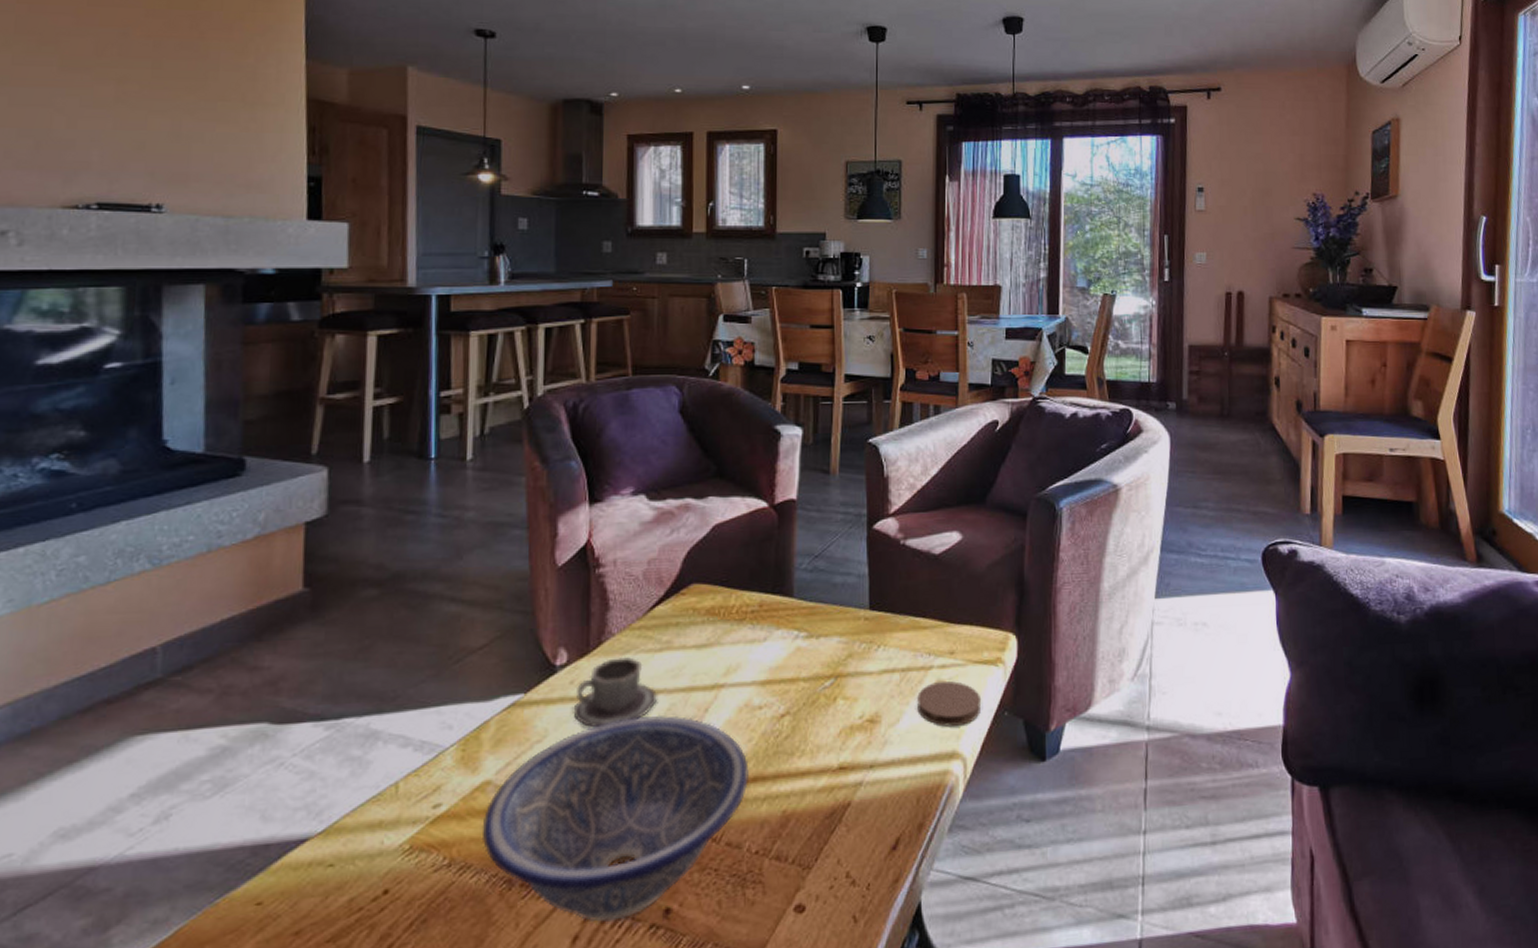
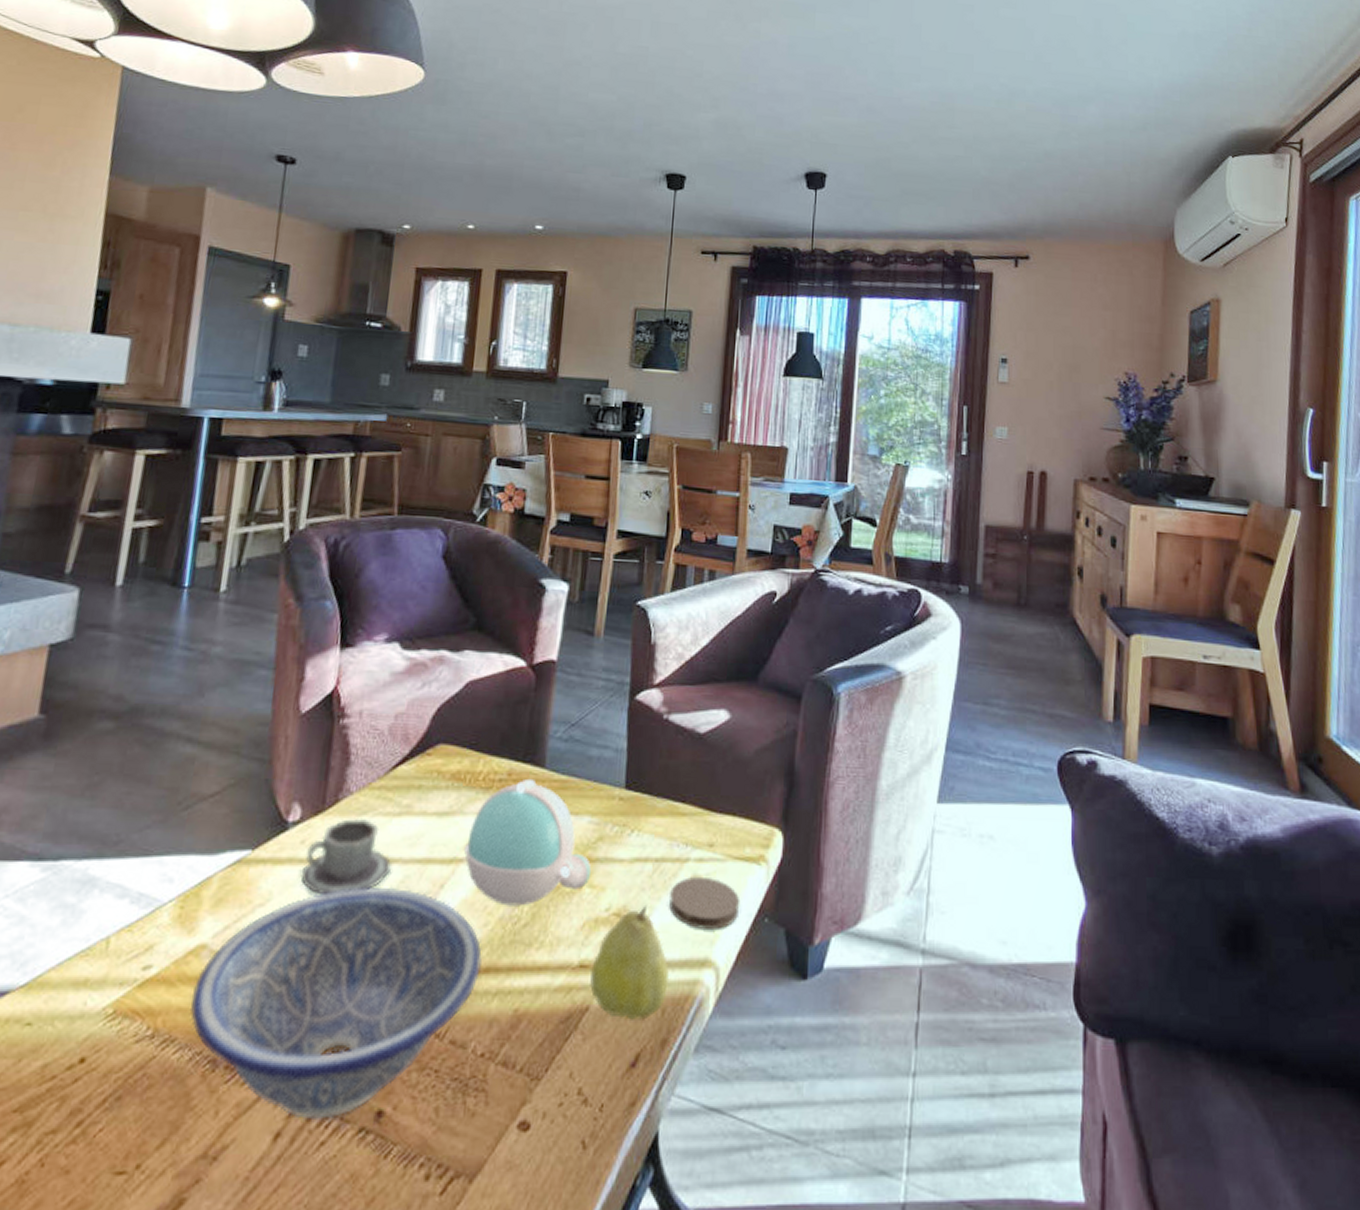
teapot: none [725,607,844,722] -> present [464,778,592,906]
fruit: none [849,711,922,810] -> present [589,906,670,1020]

